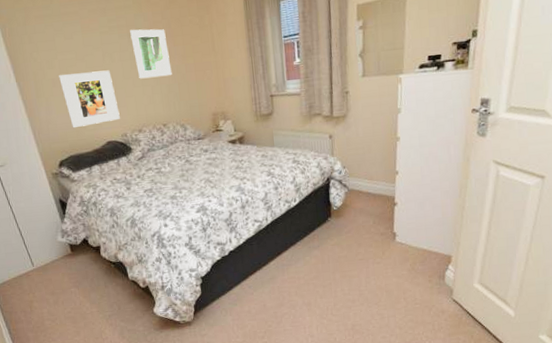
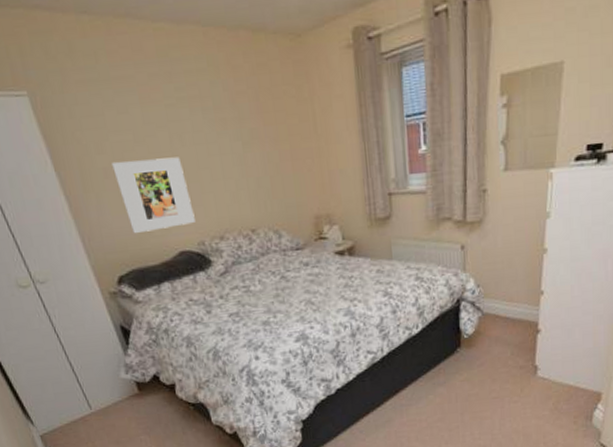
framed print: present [130,29,172,79] -> none [205,101,262,170]

